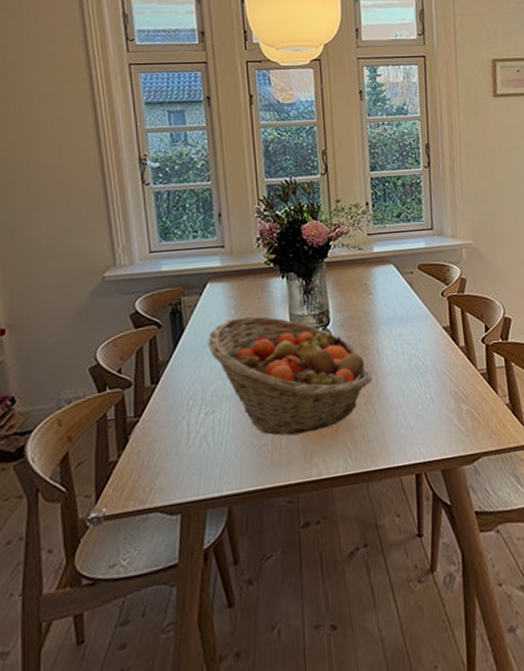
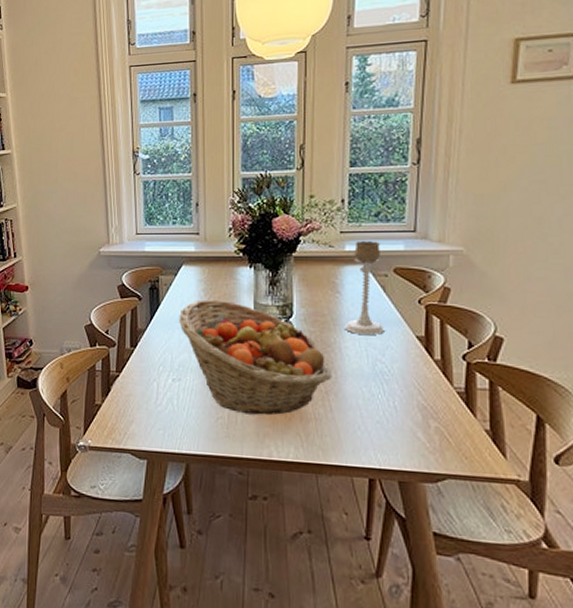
candle holder: none [379,241,416,333] -> present [344,241,384,335]

